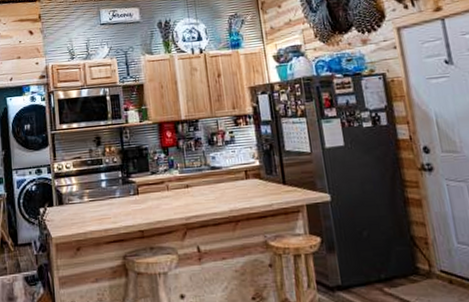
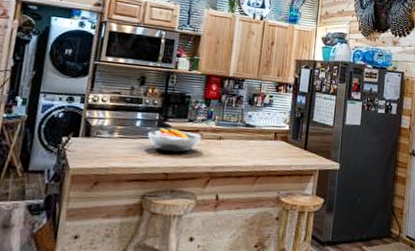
fruit bowl: none [114,184,170,208] -> present [147,128,203,153]

